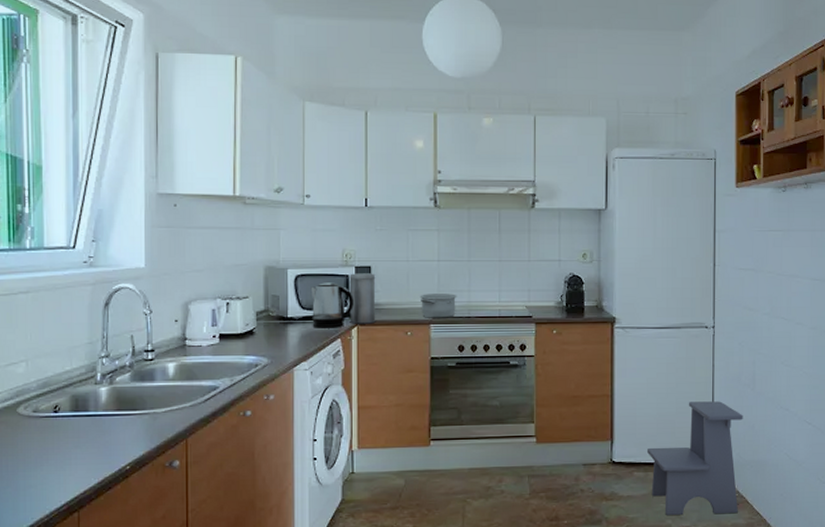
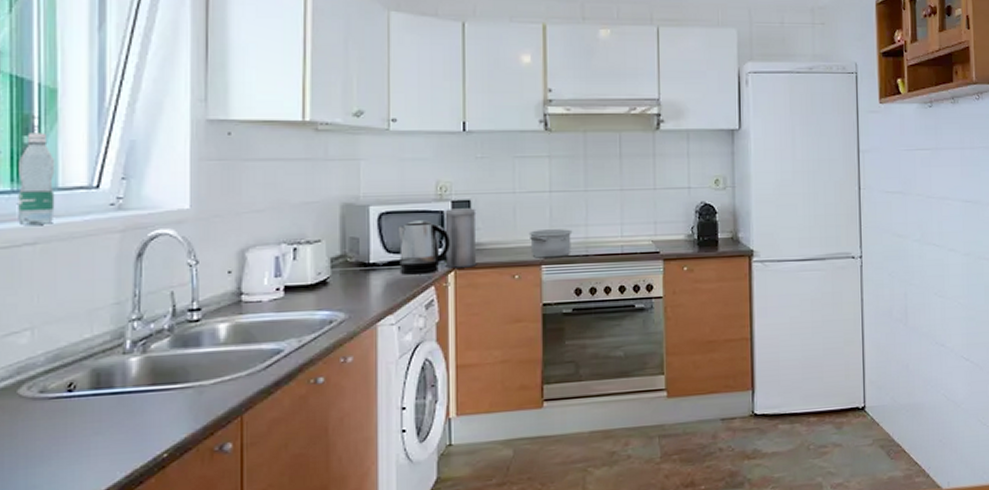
bottle: none [14,202,42,278] -> present [18,132,56,226]
step stool: present [647,401,743,515] -> none [793,339,896,472]

